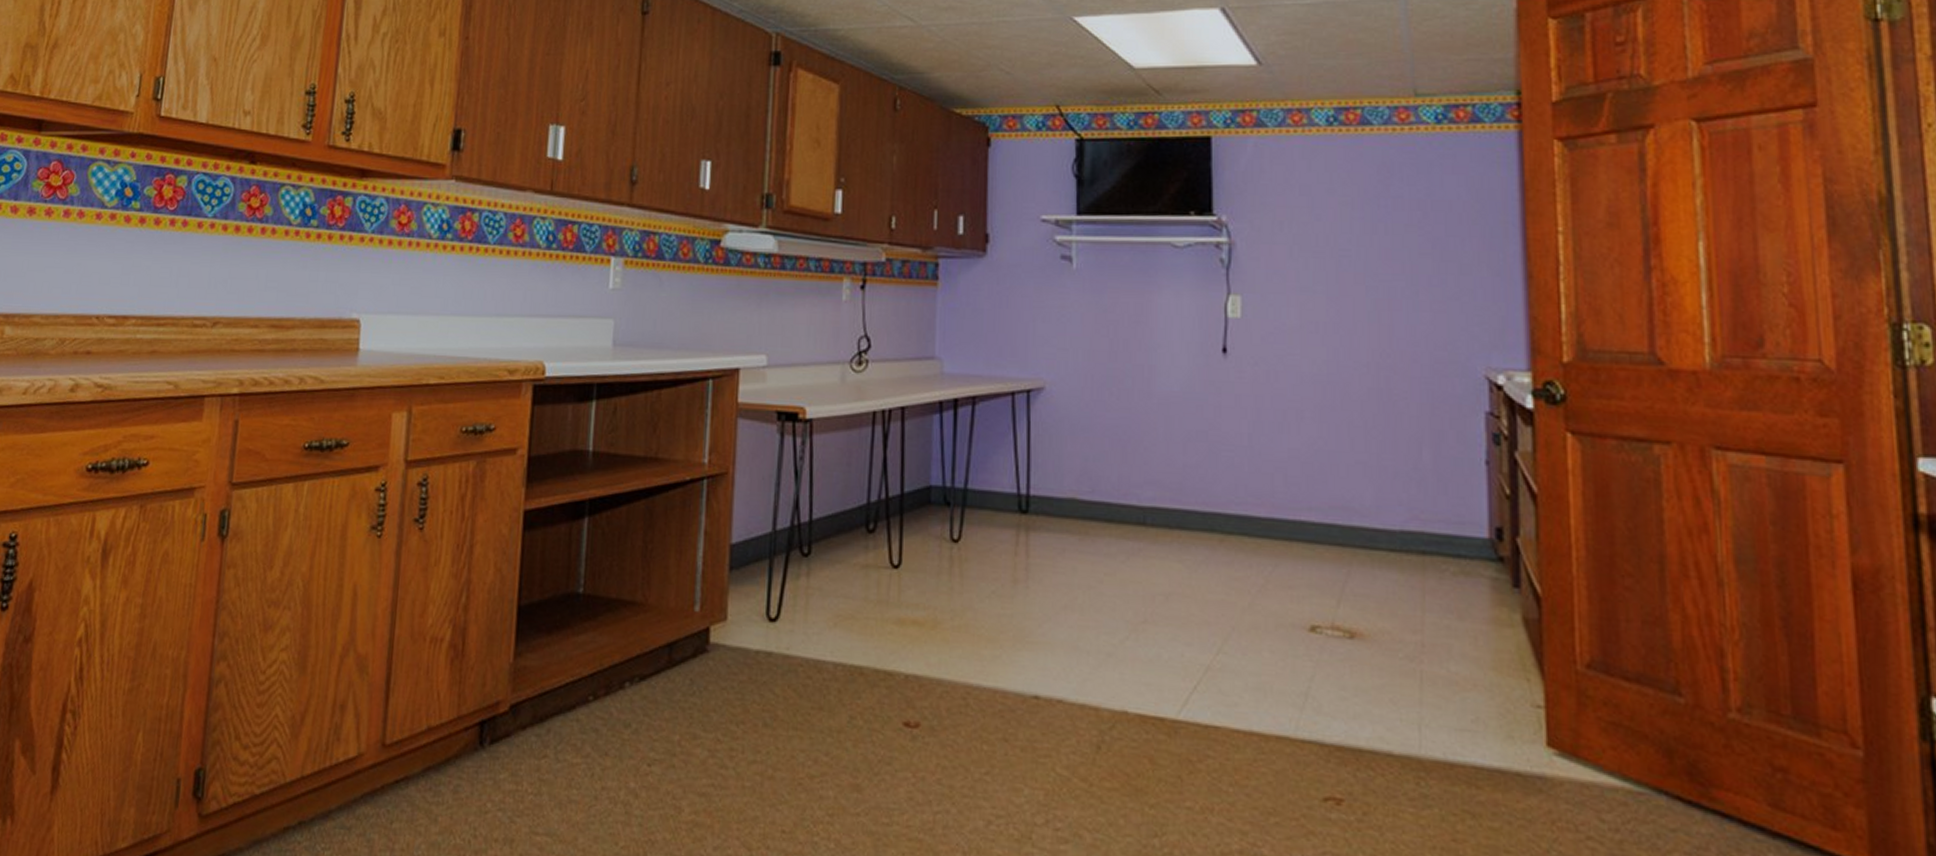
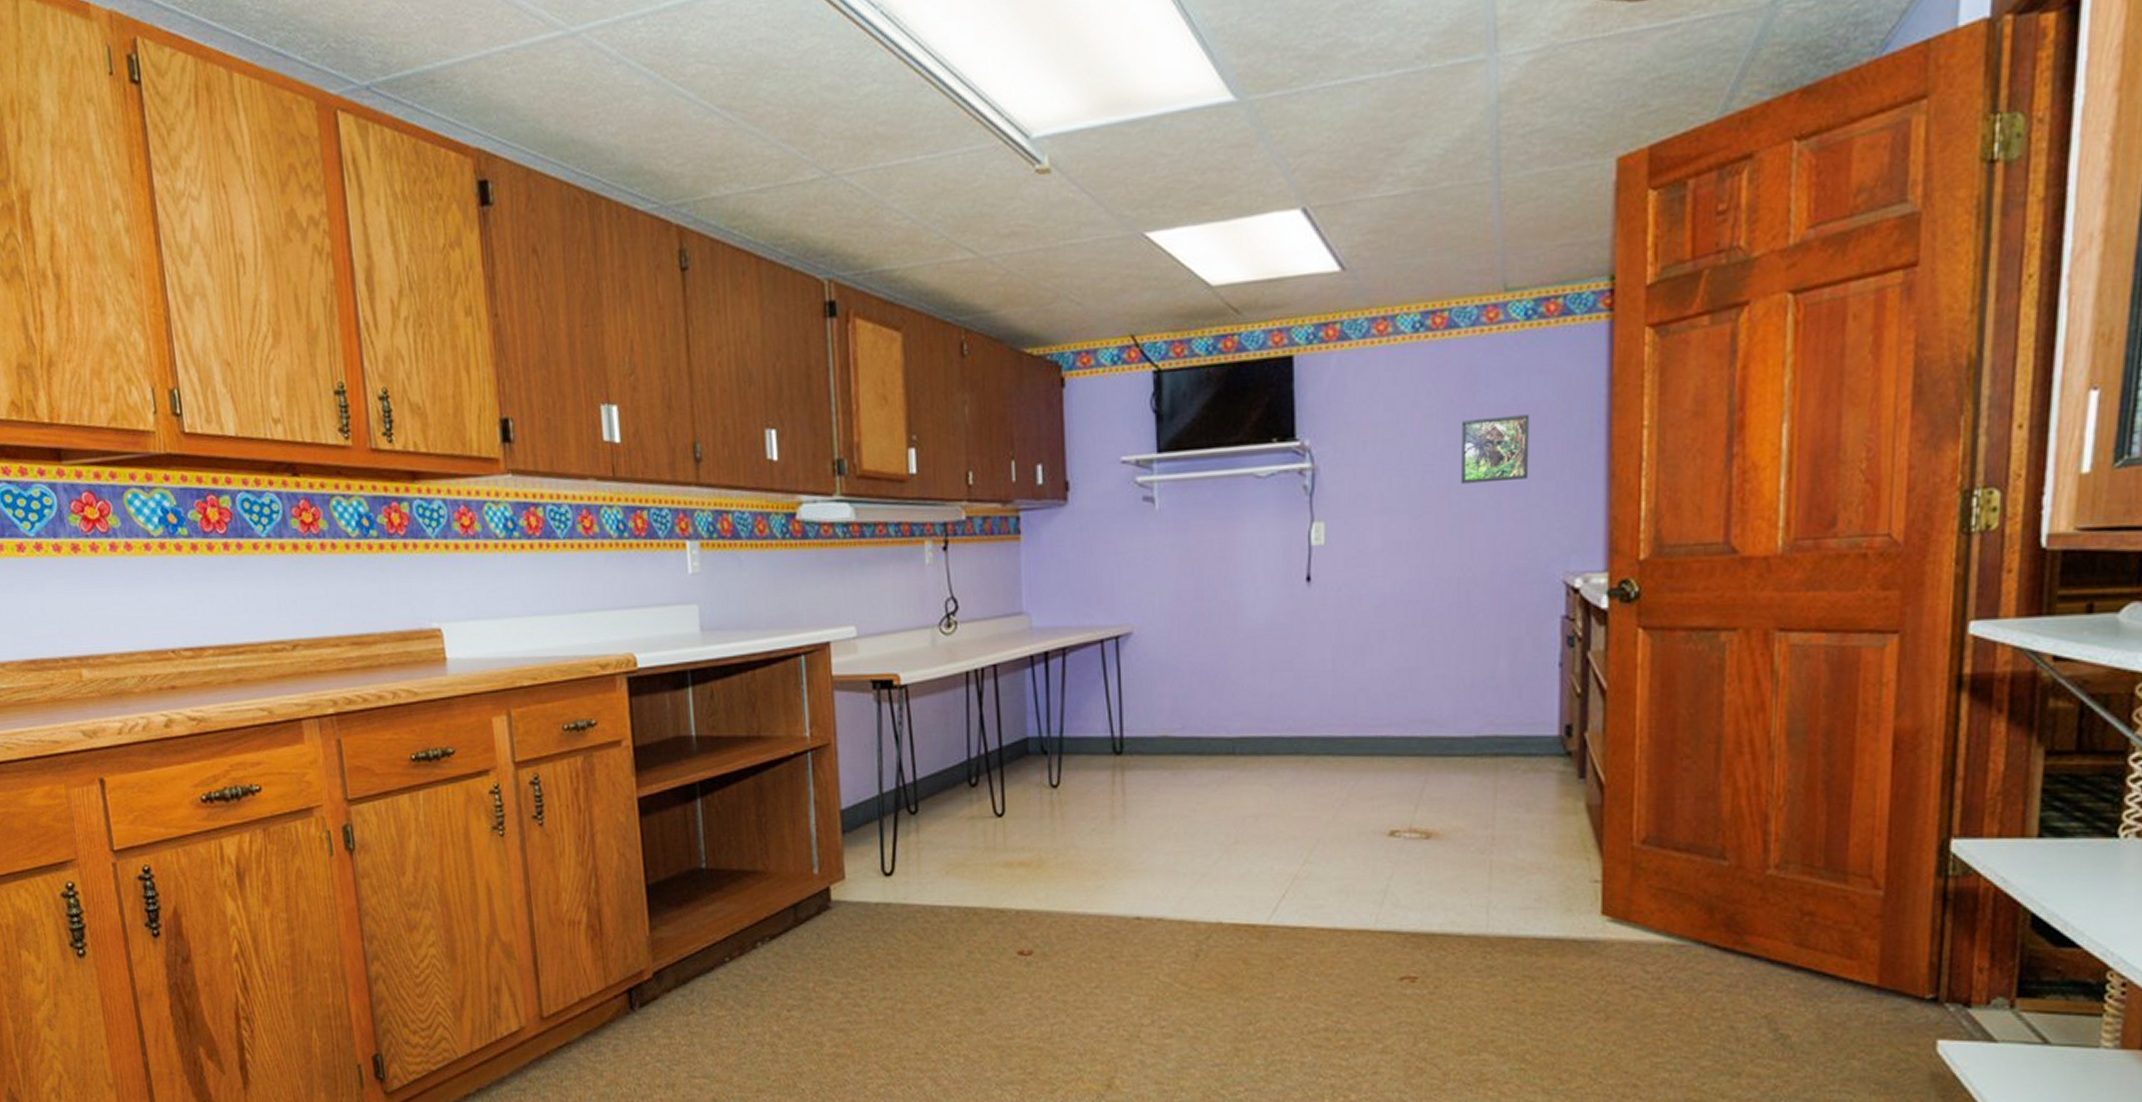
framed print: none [1376,210,1446,273] -> present [1460,414,1530,484]

